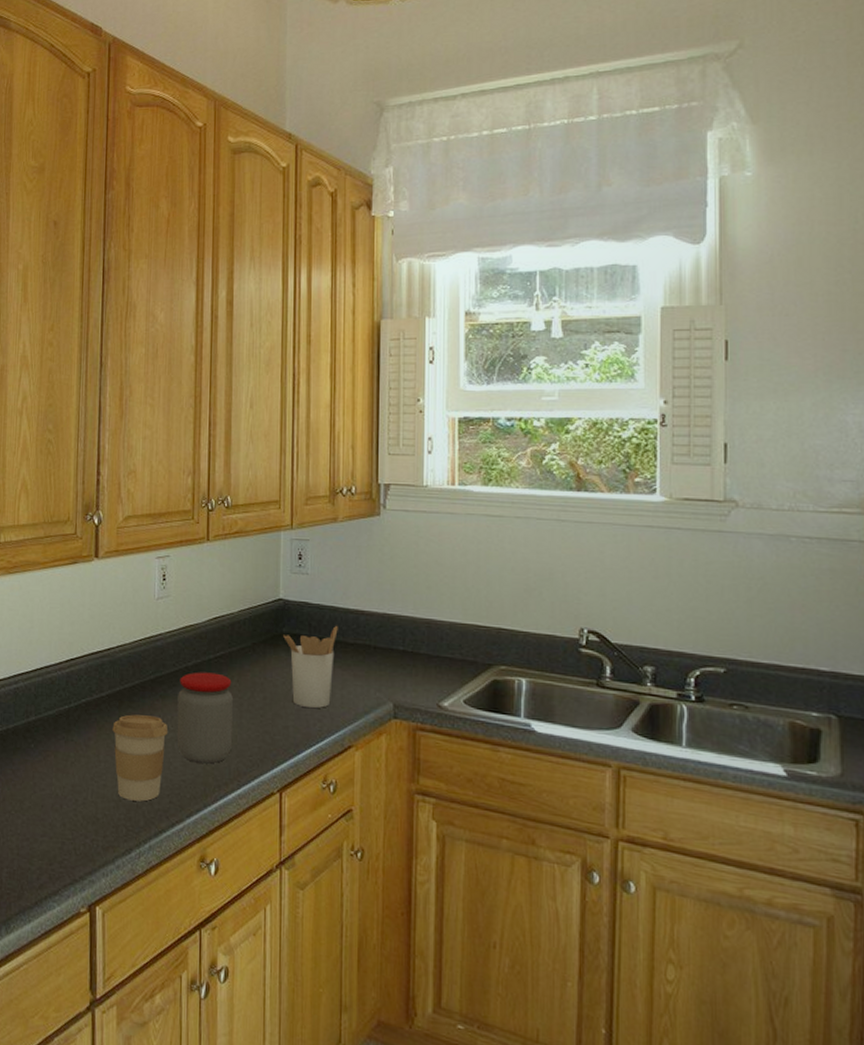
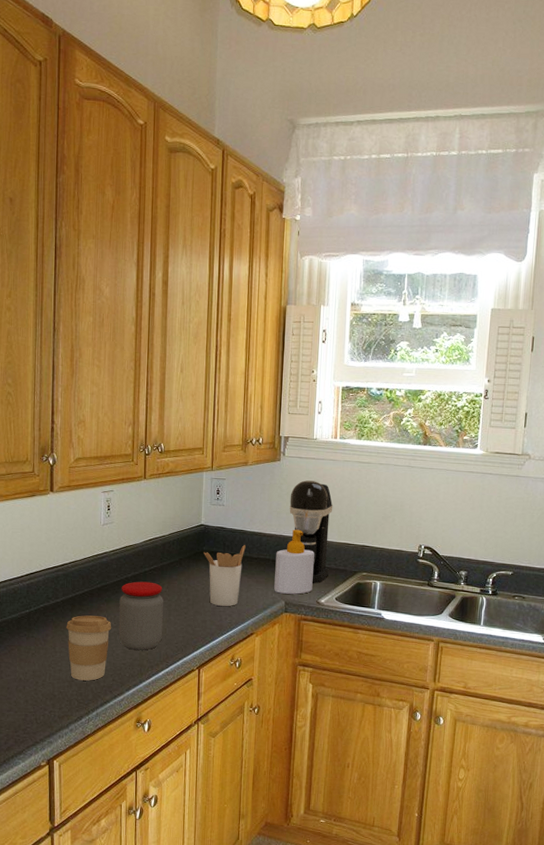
soap bottle: none [378,605,431,694] -> present [274,529,314,594]
coffee maker: none [394,540,454,680] -> present [289,480,333,583]

